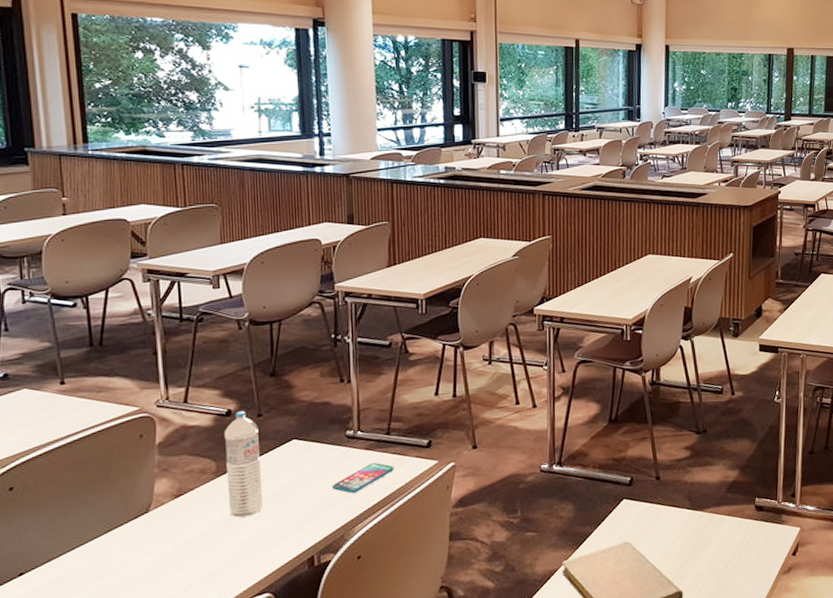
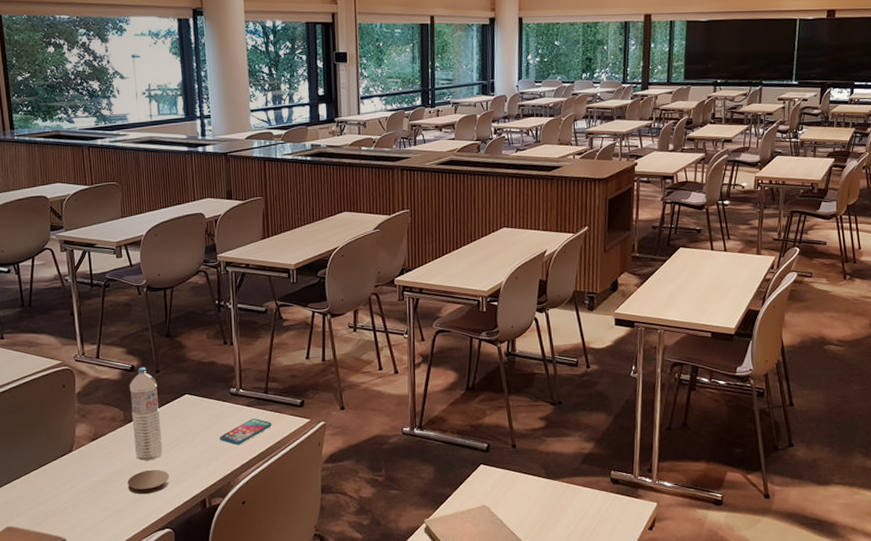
coaster: none [218,526,270,557] -> present [127,469,170,495]

